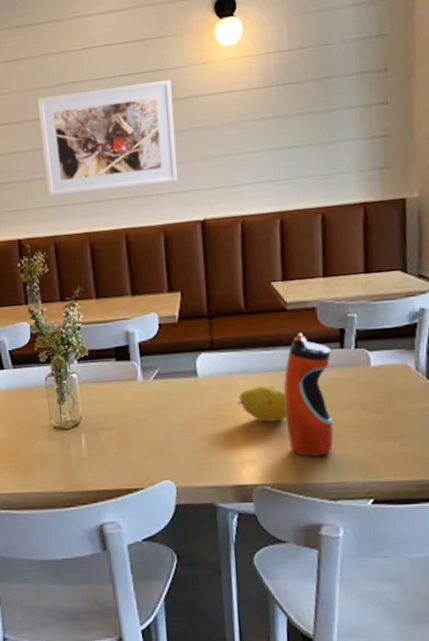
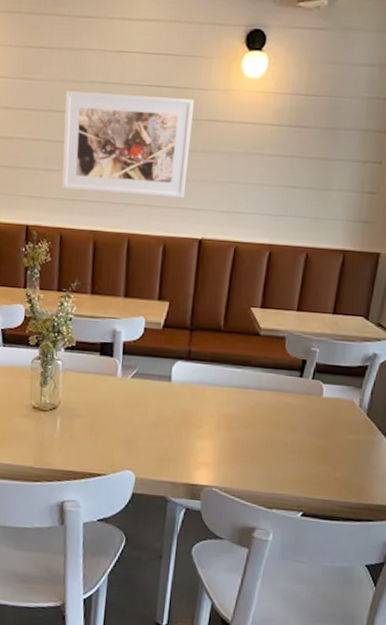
fruit: present [238,383,287,422] -> none [202,397,245,433]
water bottle: present [283,332,334,457] -> none [240,356,292,469]

